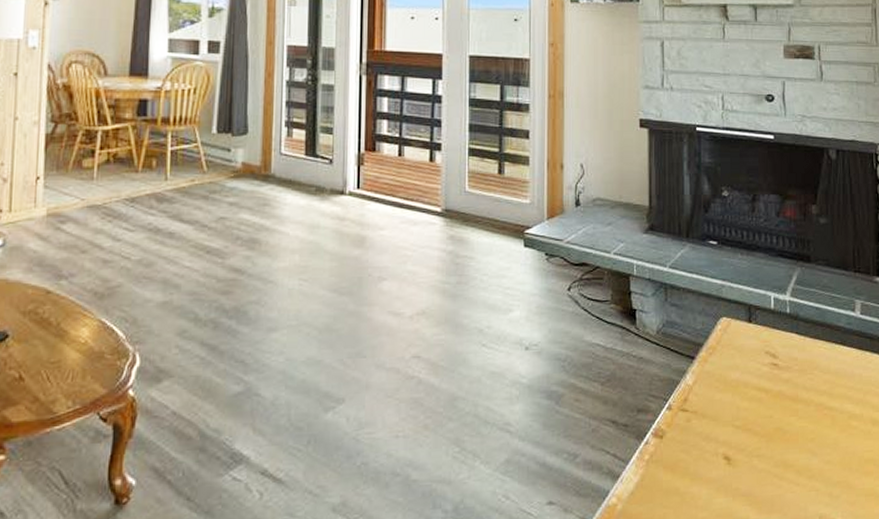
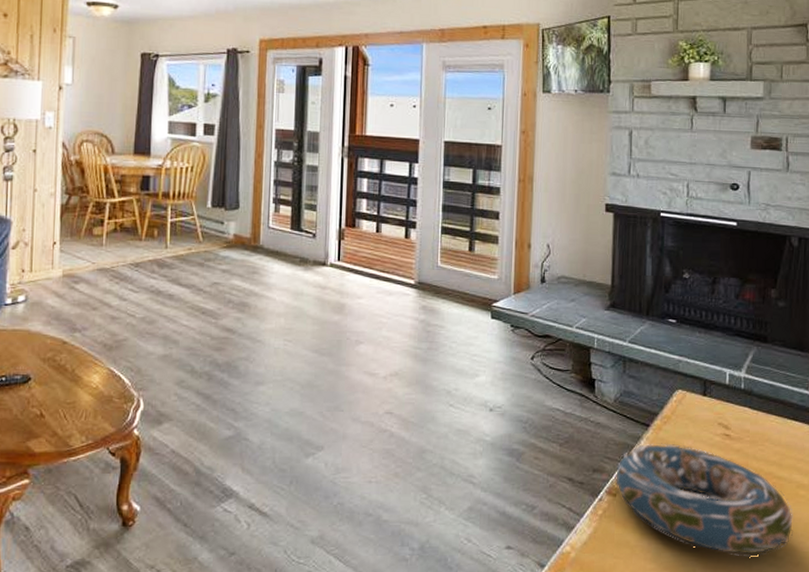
decorative bowl: none [660,376,847,498] -> present [615,443,793,557]

